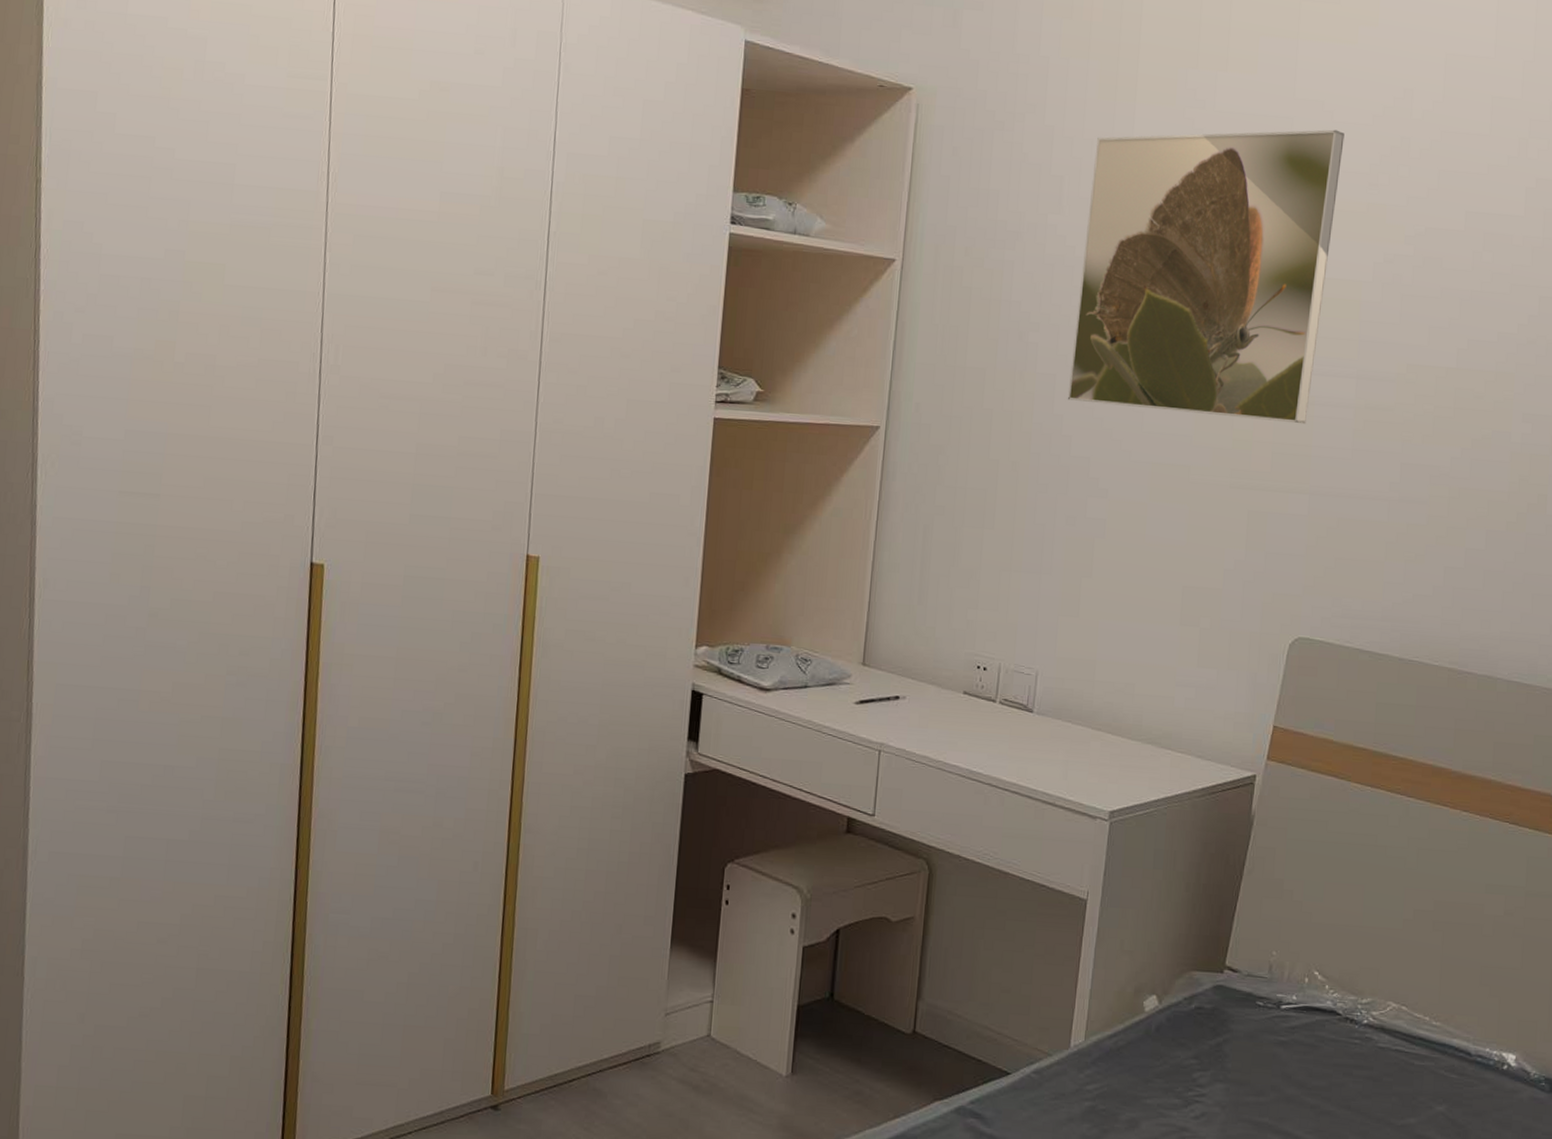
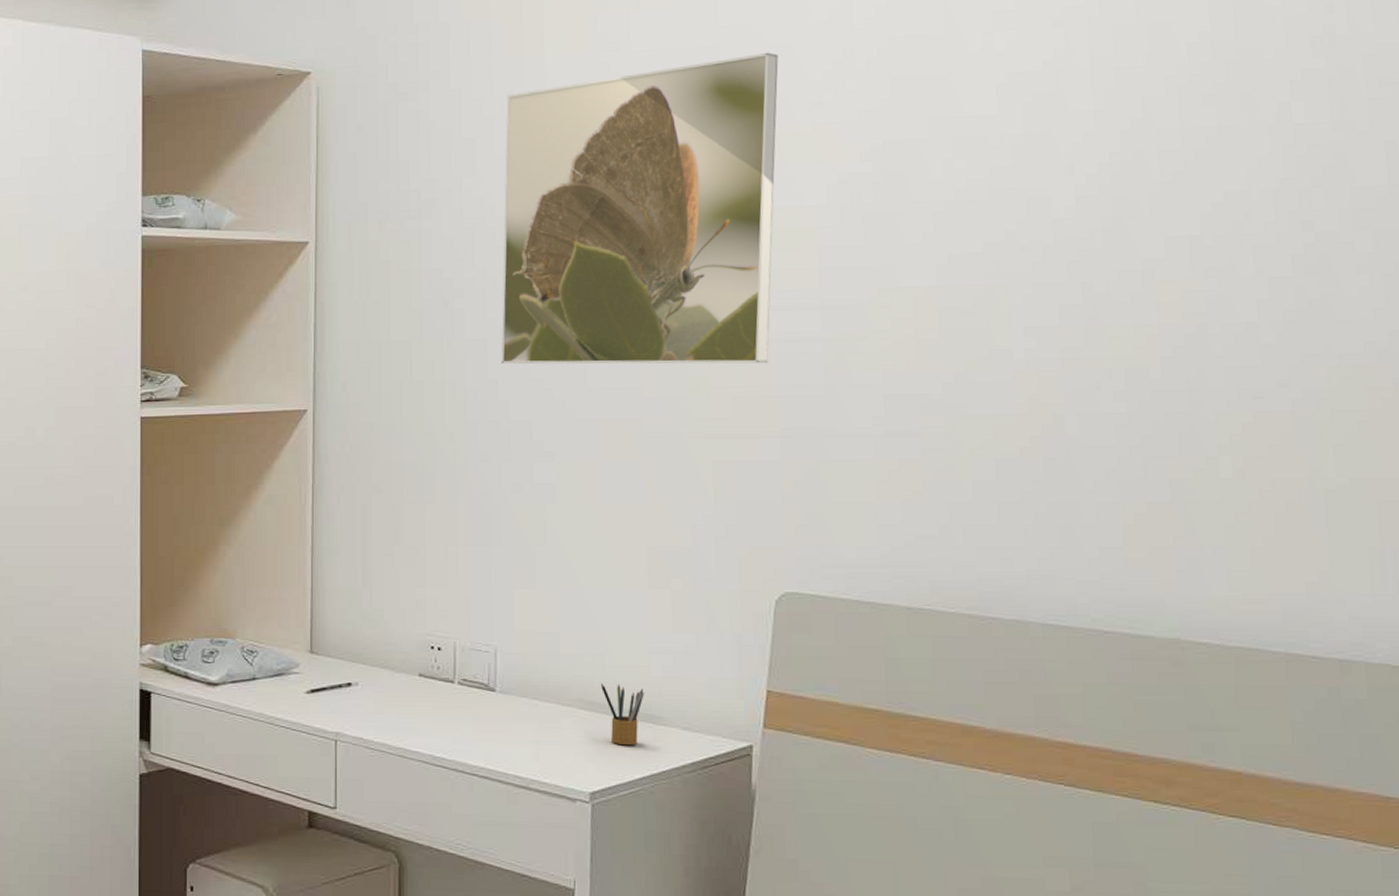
pencil box: none [1129,710,1167,770] -> present [601,682,644,746]

